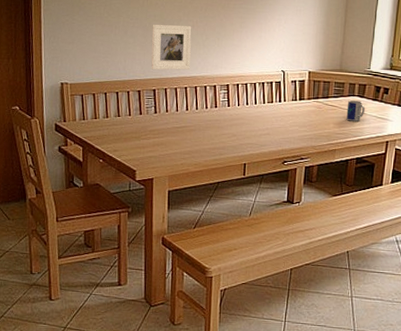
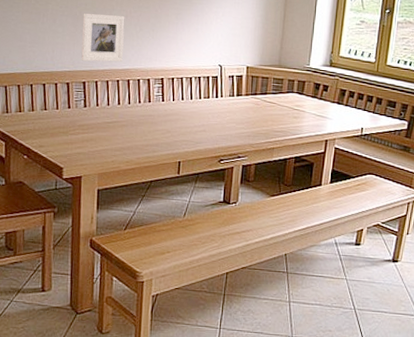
mug: present [346,100,366,122] -> none [285,97,305,119]

